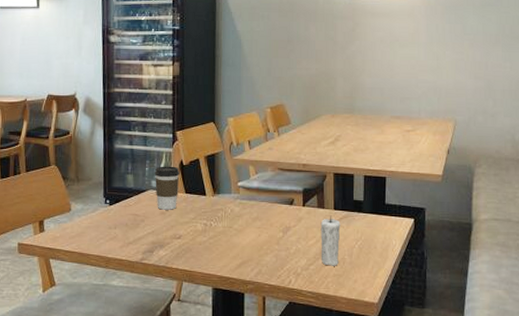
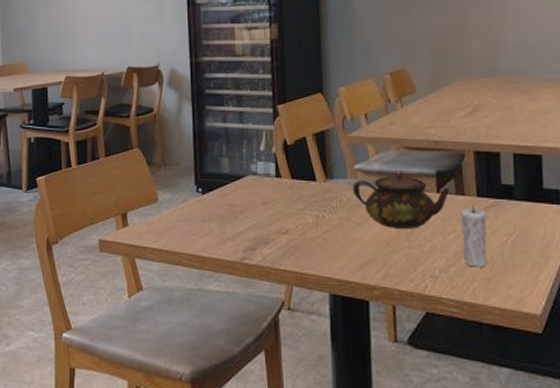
coffee cup: present [154,166,180,210] -> none [253,146,284,199]
teapot: none [235,188,314,235] -> present [352,171,452,229]

